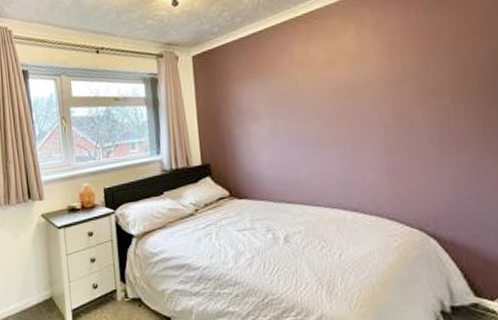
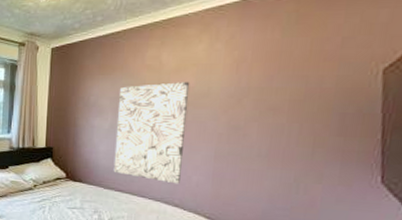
wall art: none [272,74,354,186] -> present [113,82,190,184]

